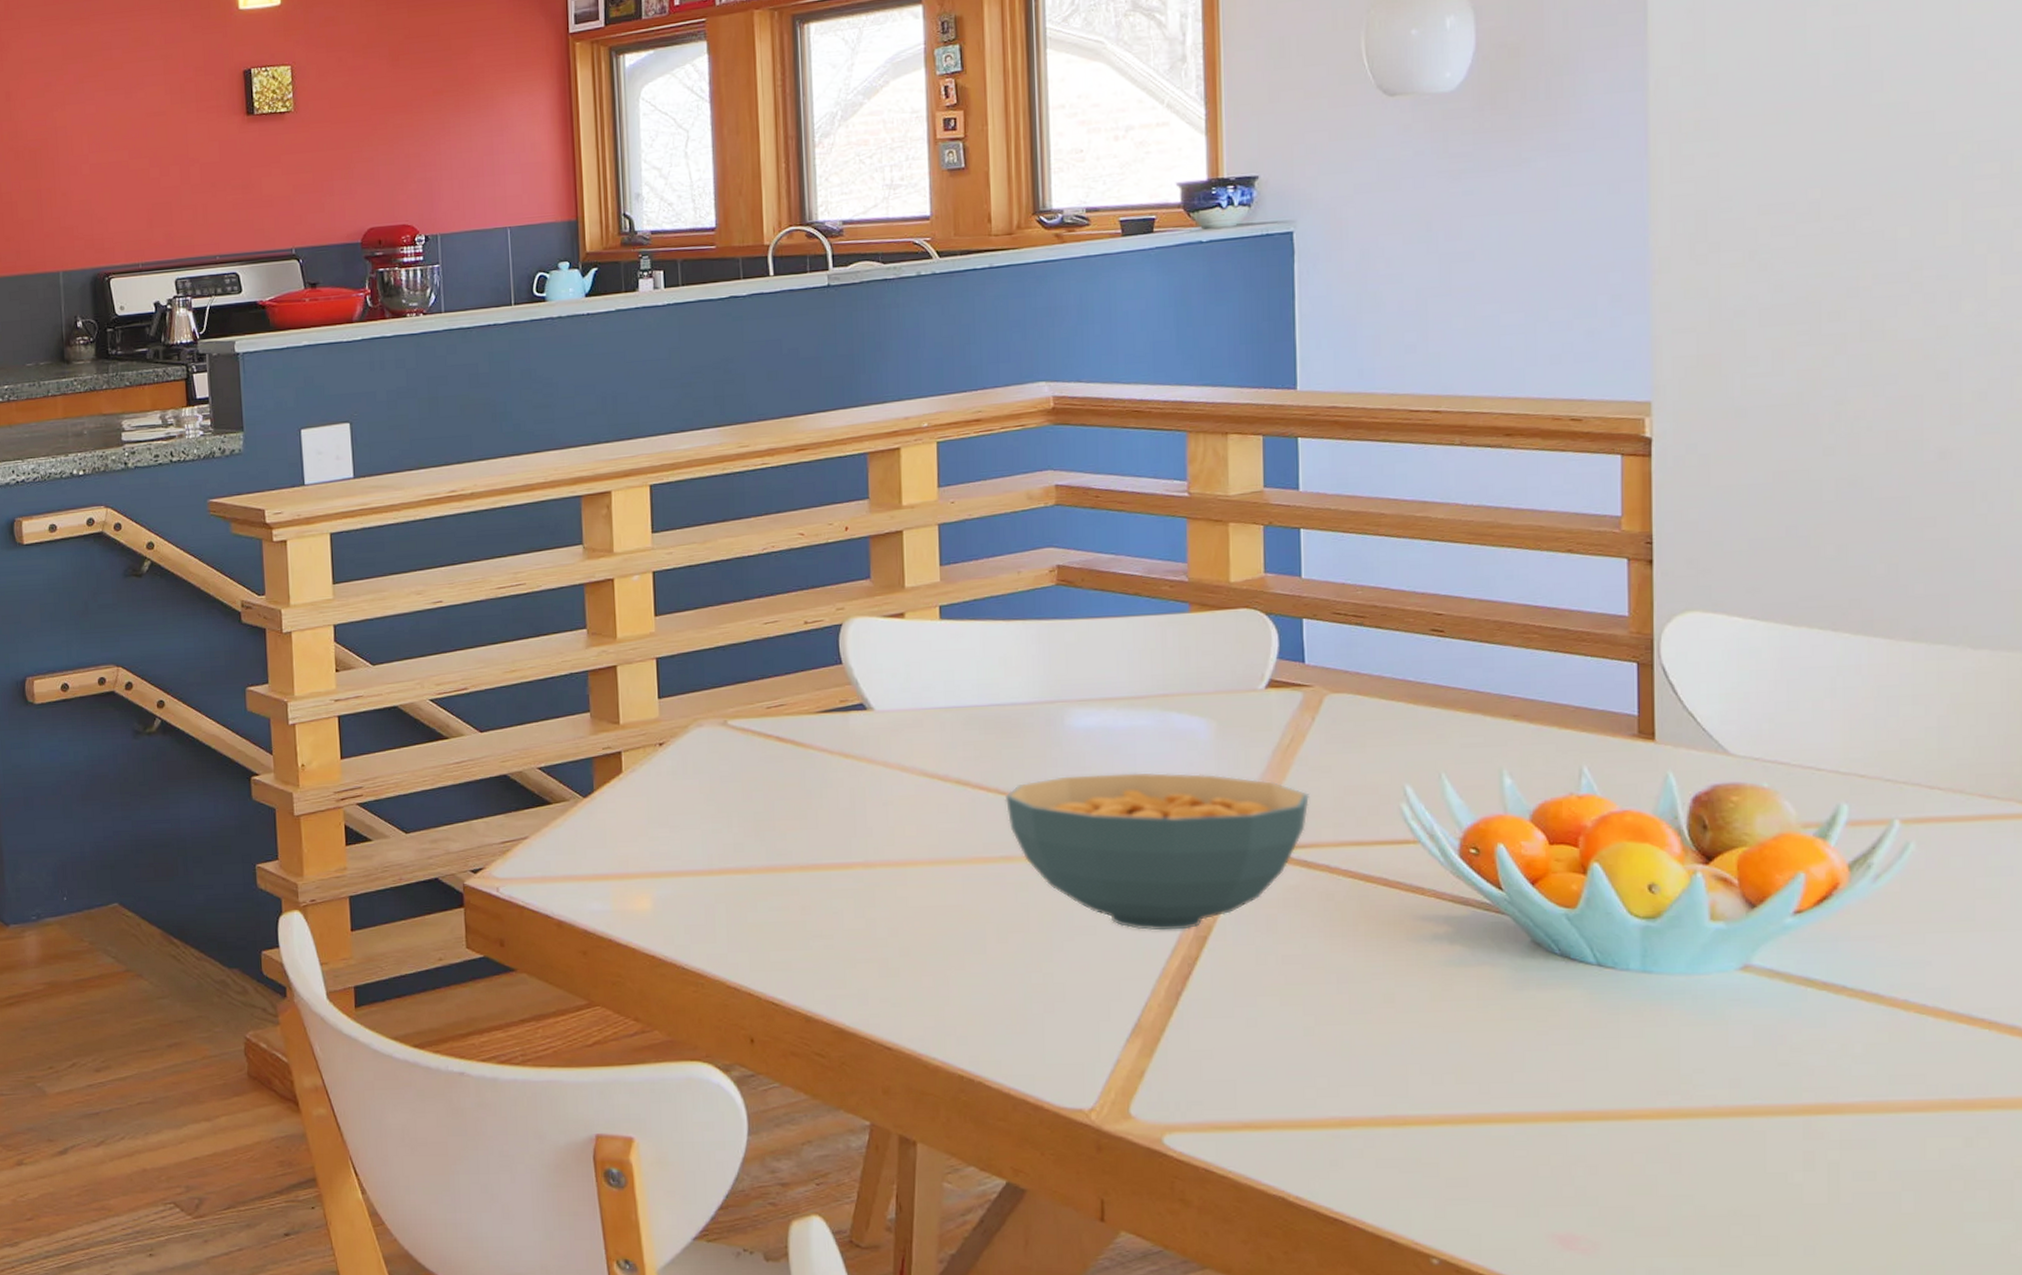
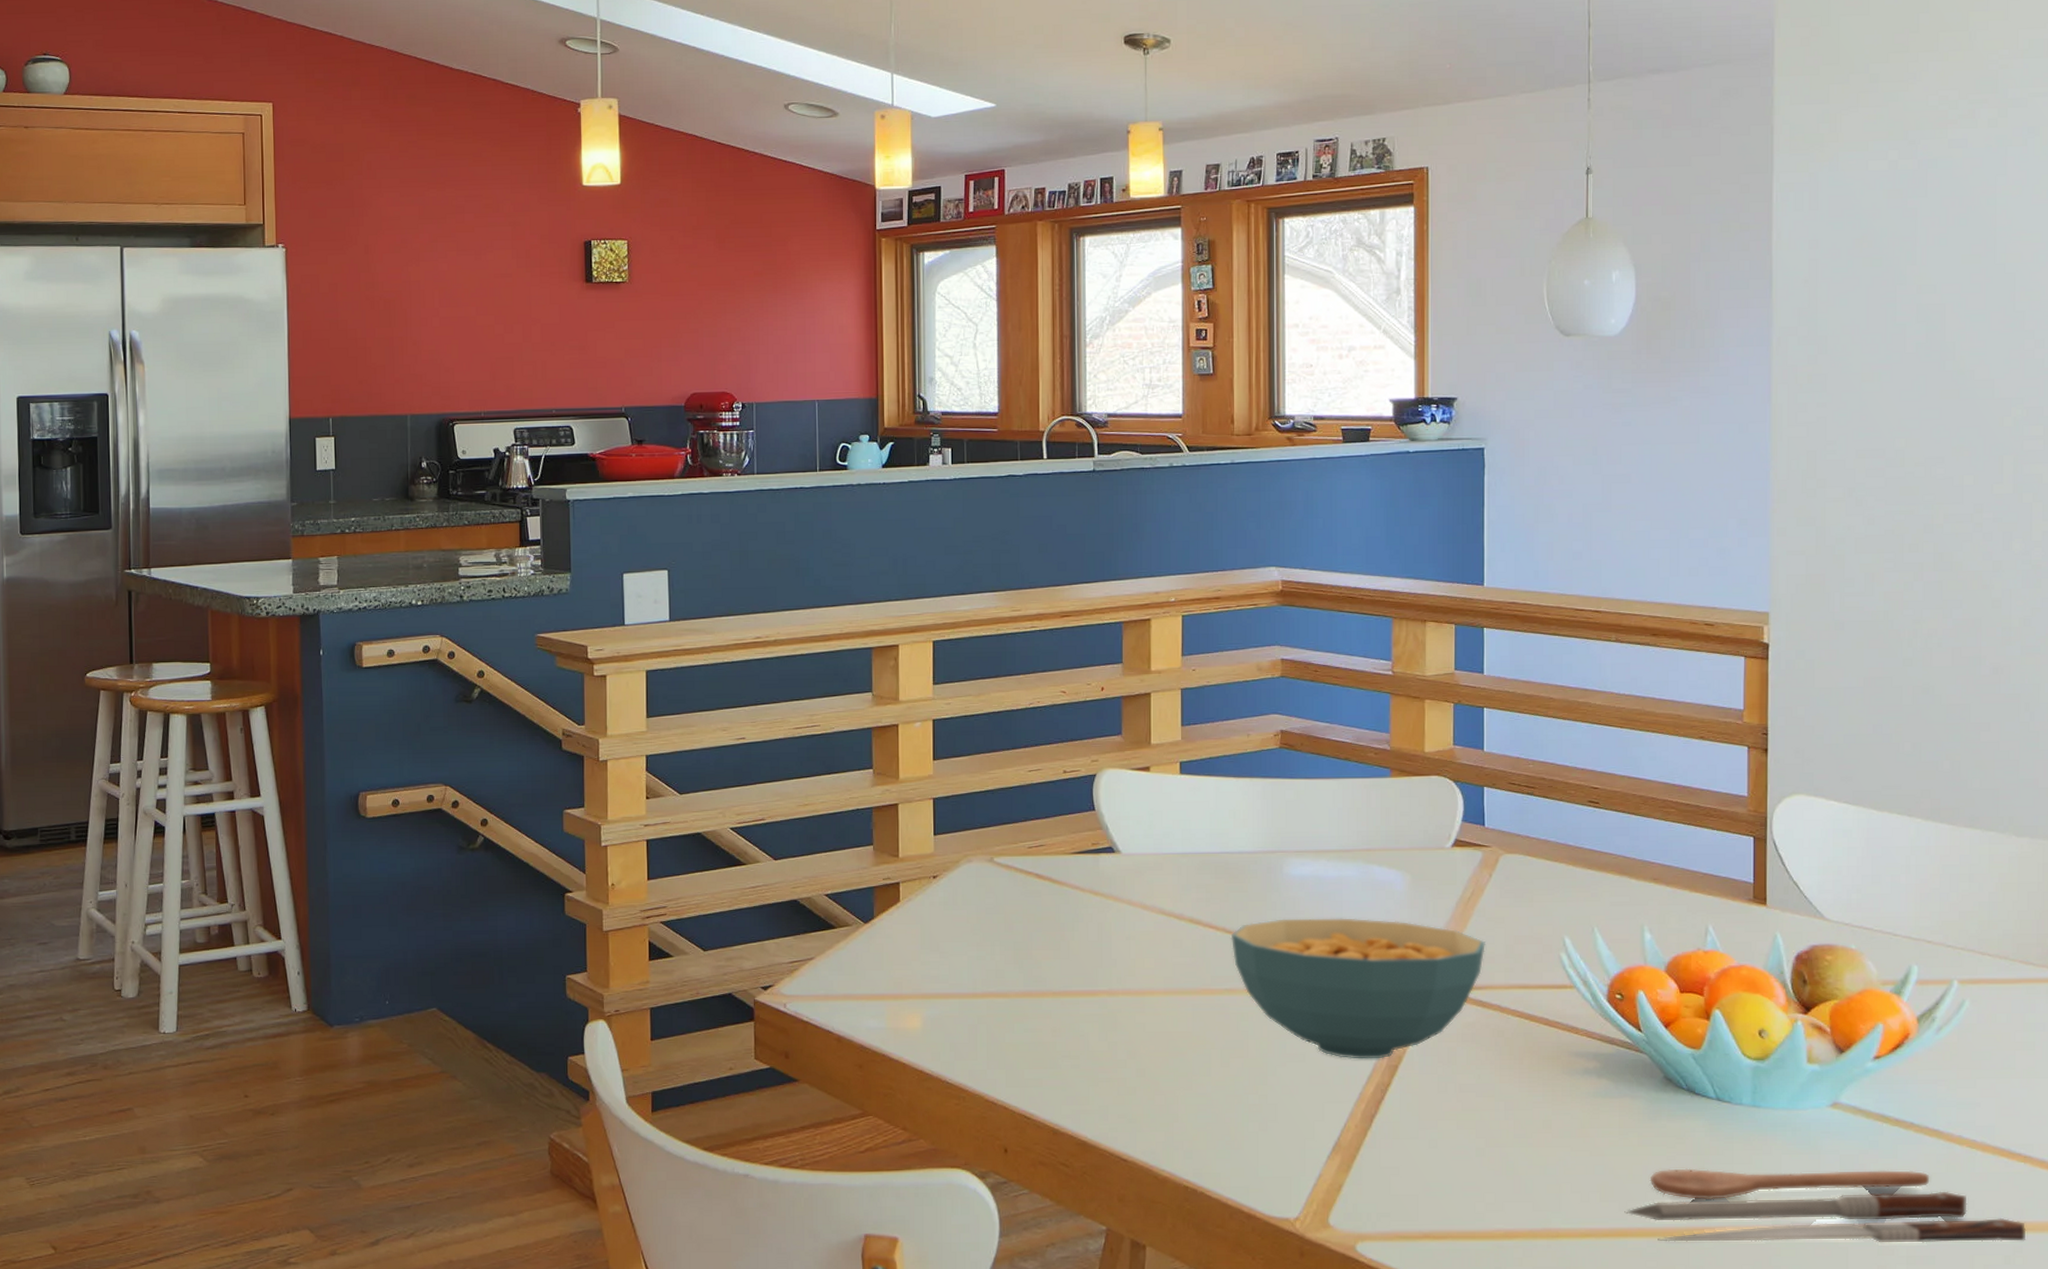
spoon: none [1486,1041,1993,1128] -> present [1624,1168,2027,1243]

